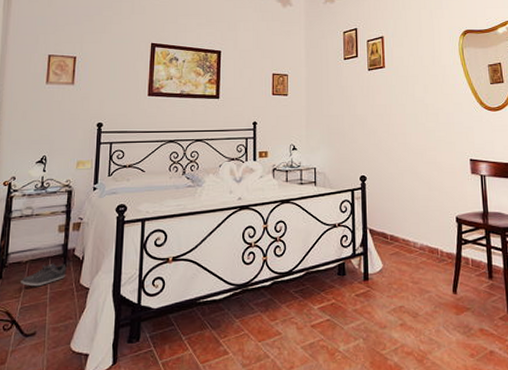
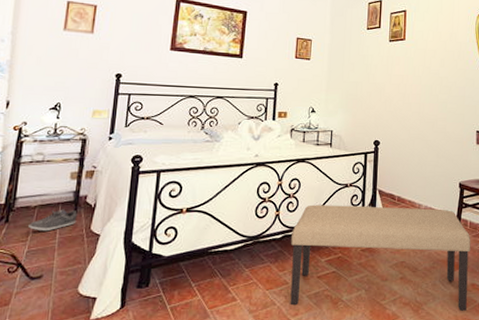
bench: none [281,246,476,361] -> present [290,204,471,312]

